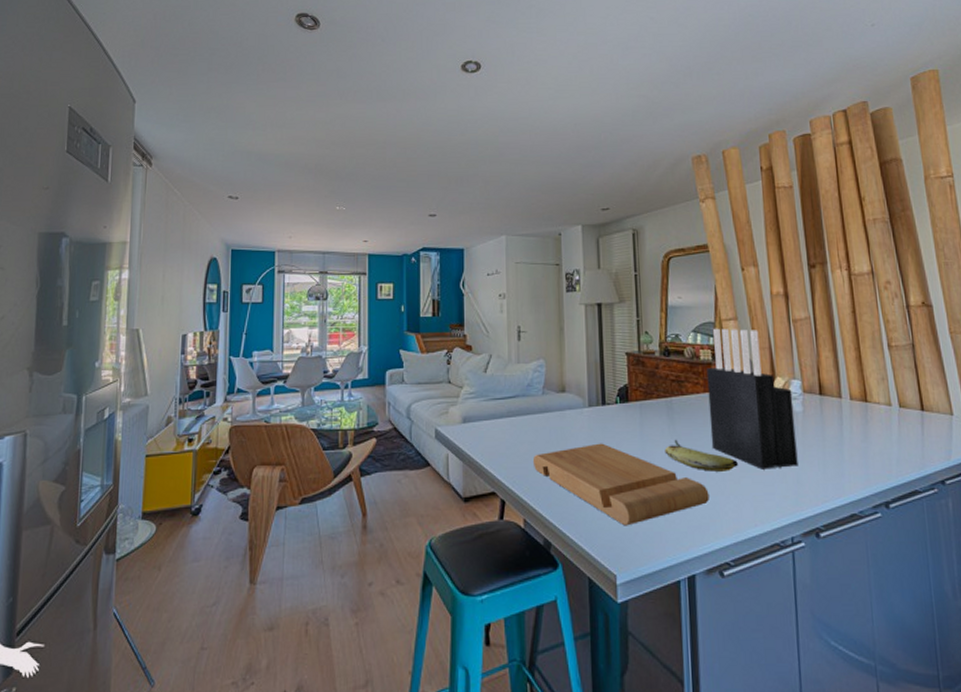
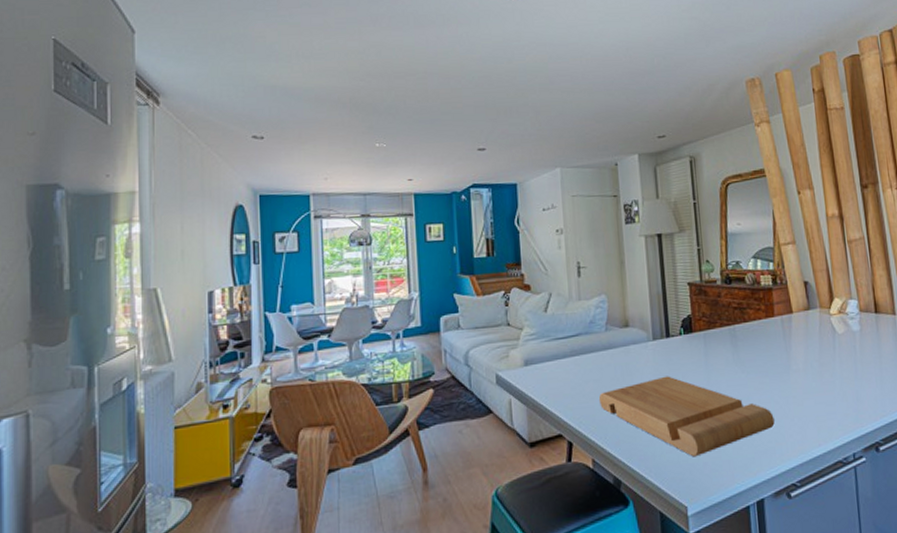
fruit: present [664,439,738,472] -> none [730,366,801,396]
knife block: present [706,328,798,470] -> none [767,252,857,390]

